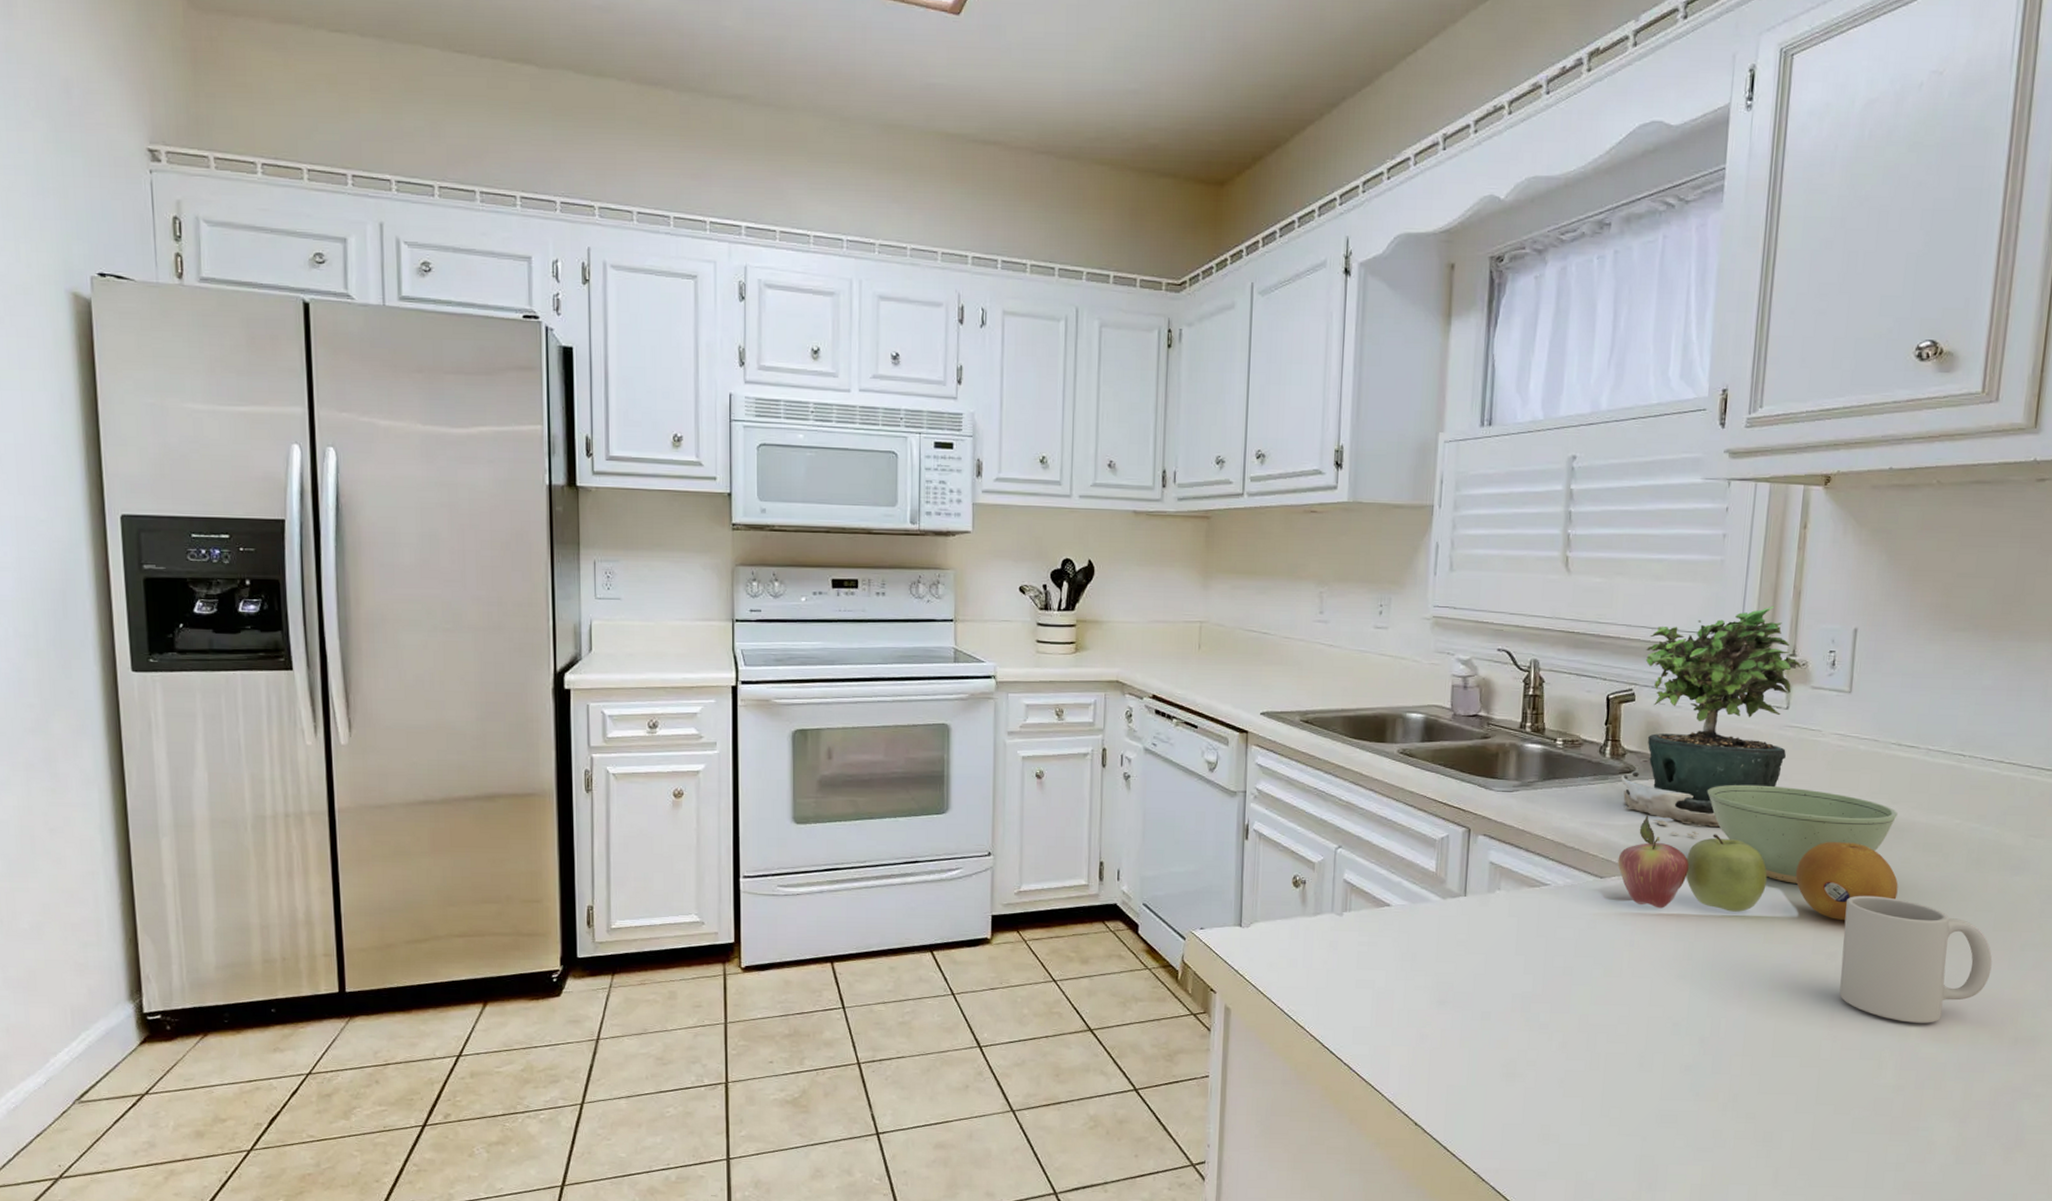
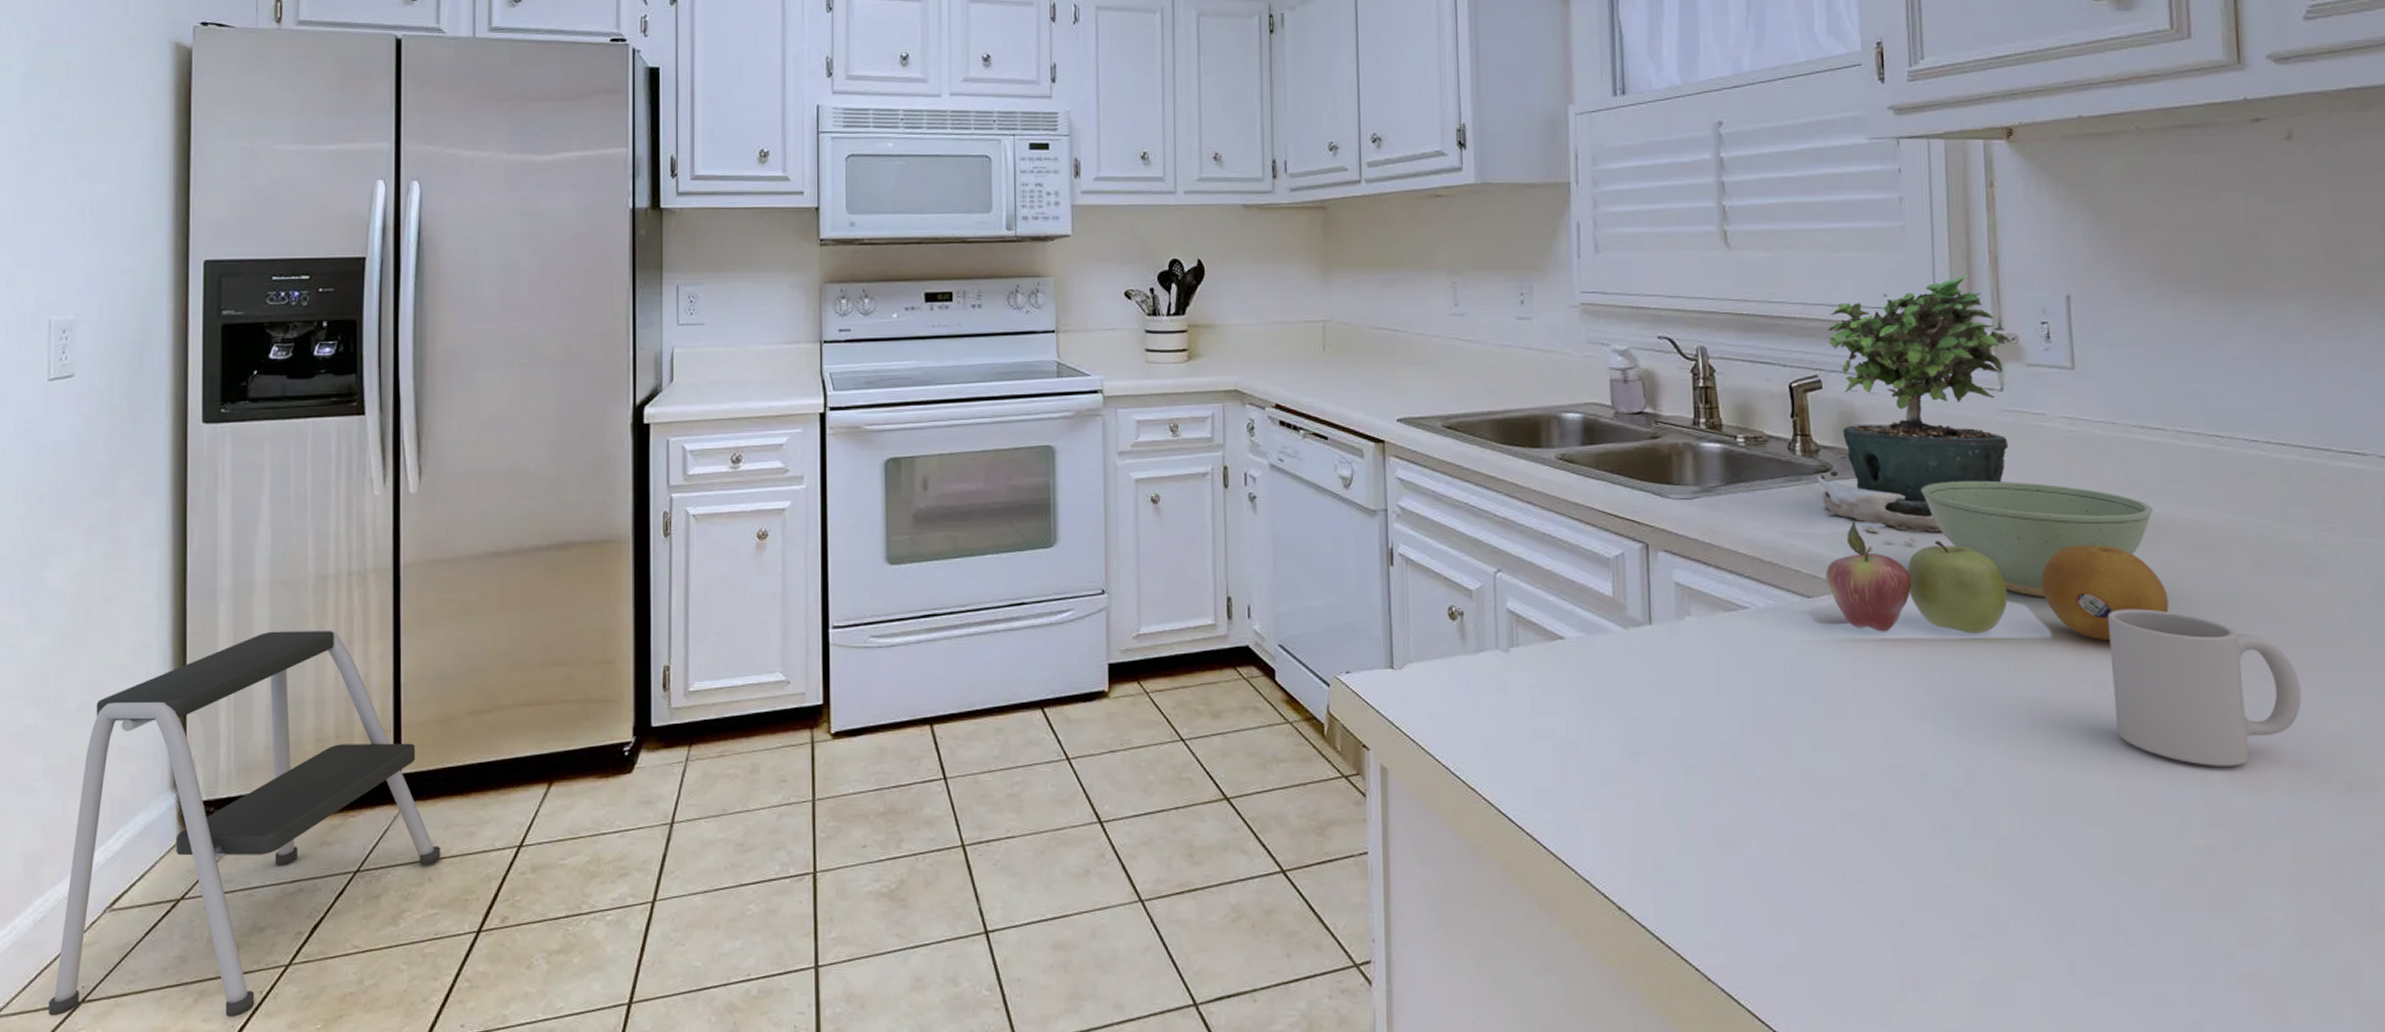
step stool: none [28,864,387,1192] -> present [48,630,441,1017]

